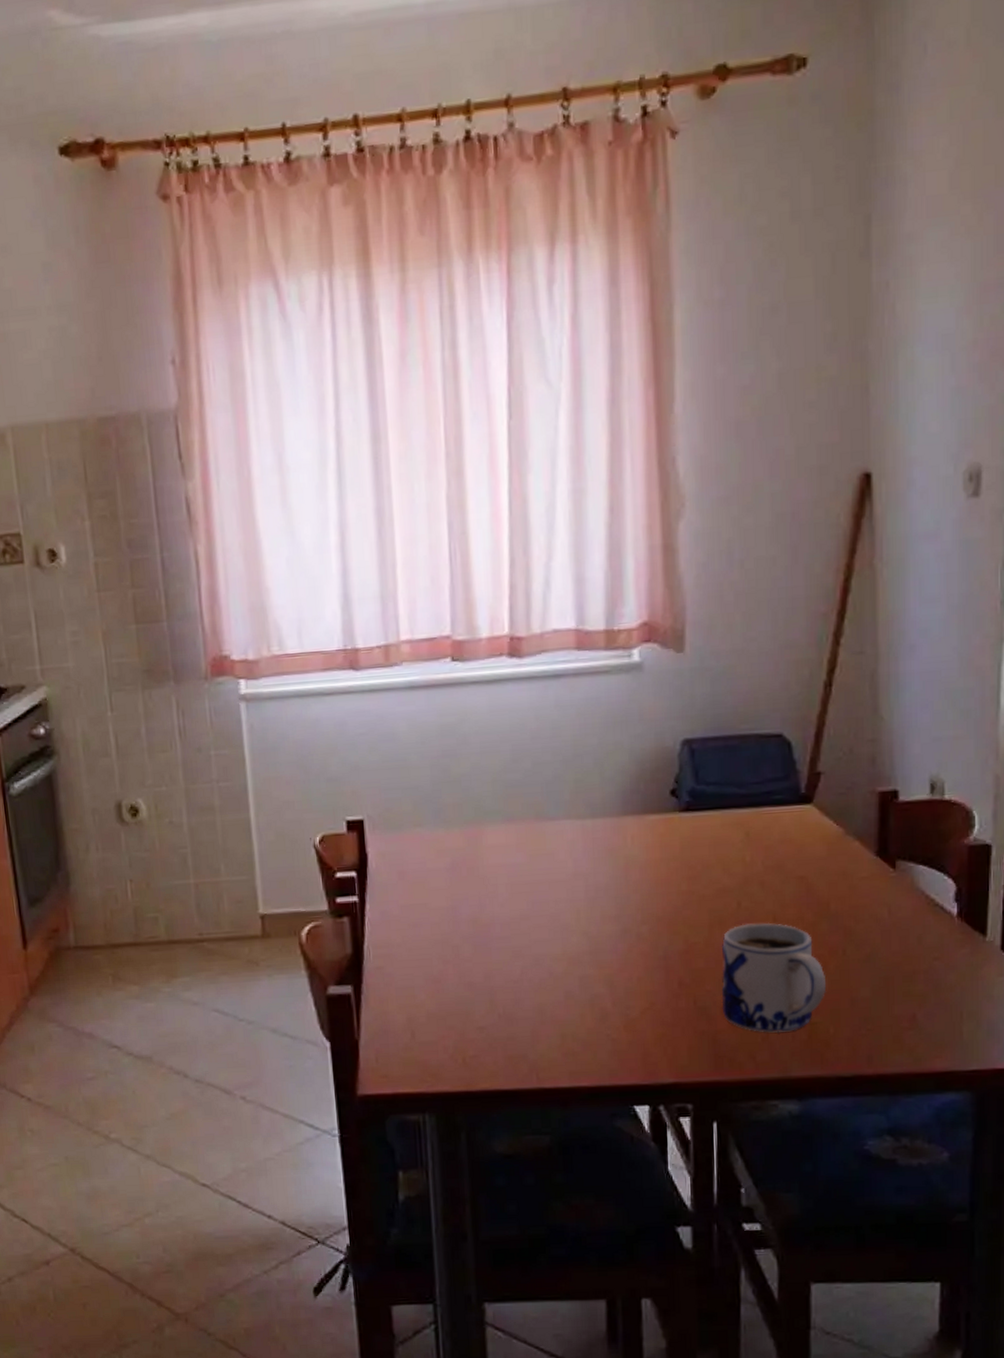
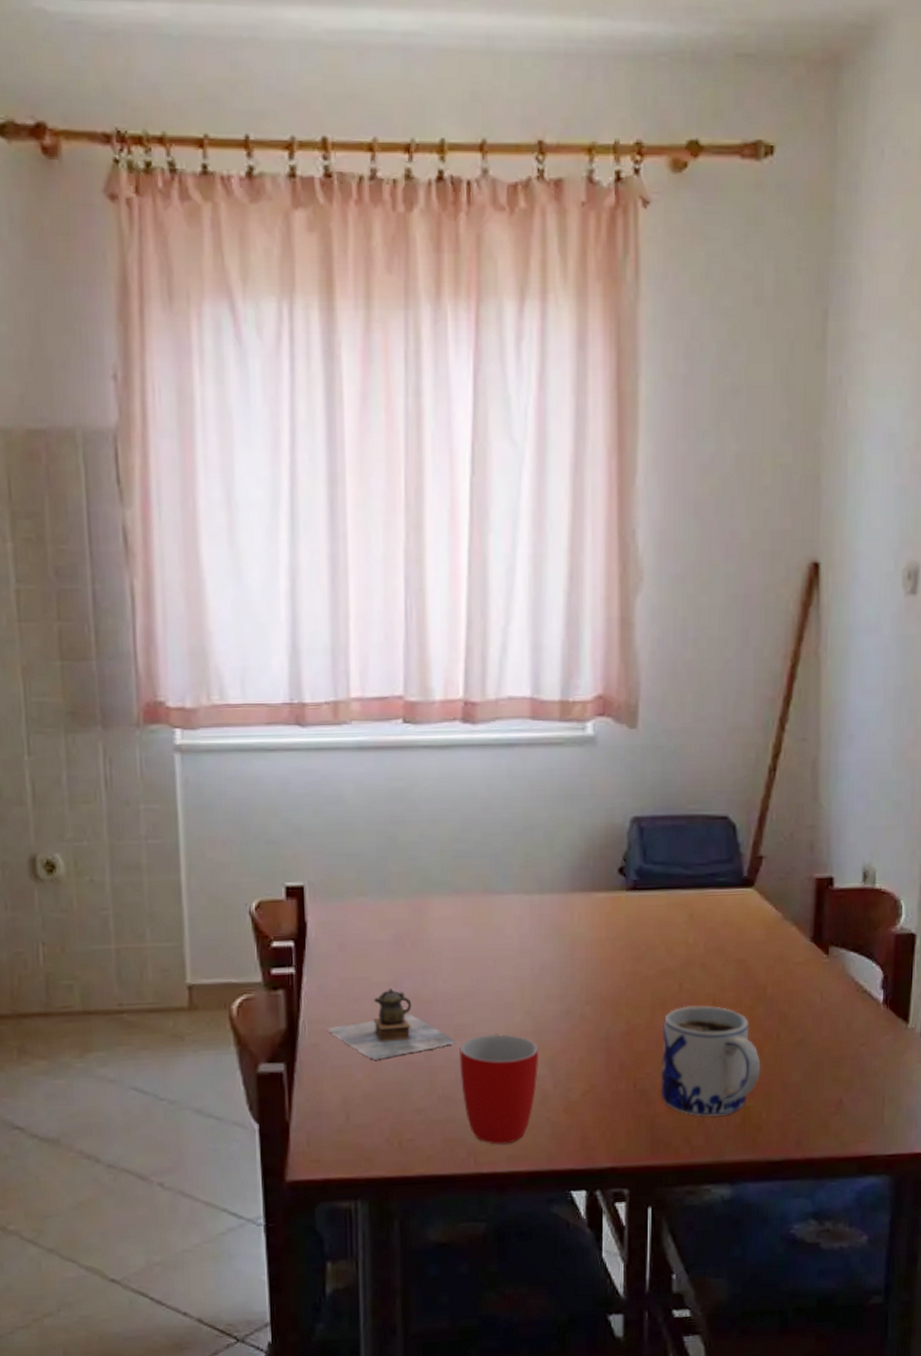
teapot: none [391,912,515,982] -> present [328,987,457,1060]
mug: none [518,954,597,1061] -> present [459,1033,539,1145]

